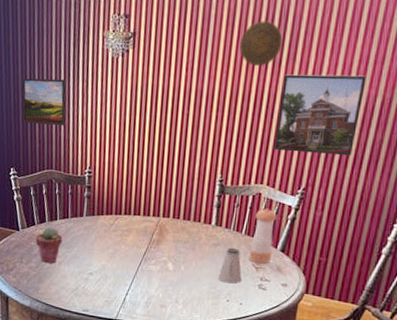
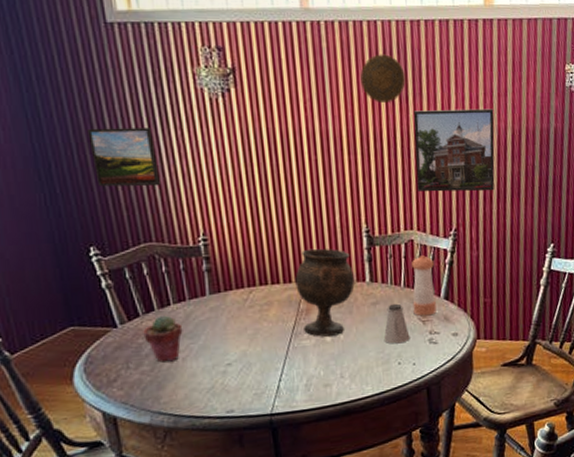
goblet: none [152,190,202,266] -> present [295,248,355,337]

